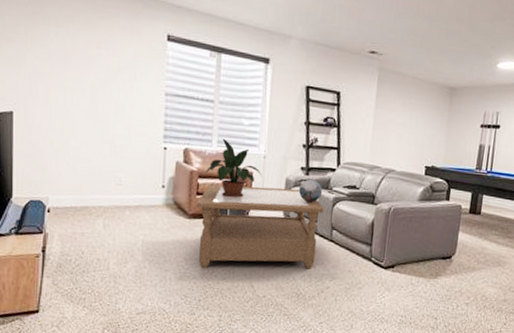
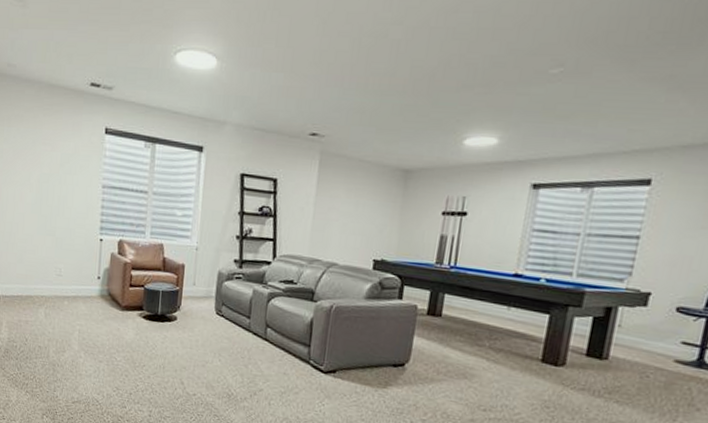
coffee table: present [196,184,324,269] -> none [129,276,258,369]
potted plant: present [205,138,262,198] -> none [138,229,194,291]
decorative sphere: present [299,179,323,203] -> none [232,272,257,298]

